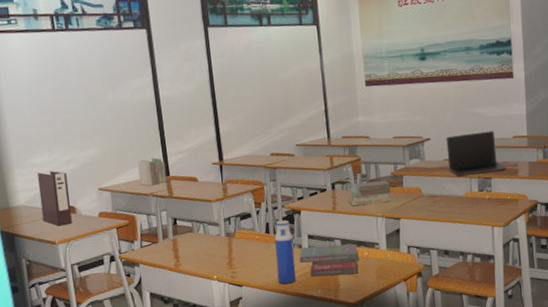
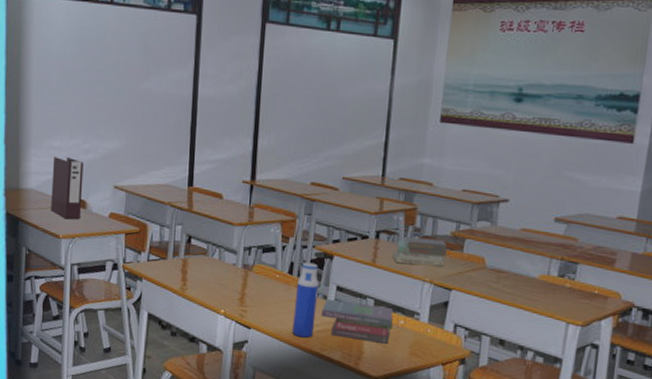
books: present [137,157,167,186] -> none [159,162,190,194]
laptop computer: present [446,131,508,177] -> none [525,201,602,258]

